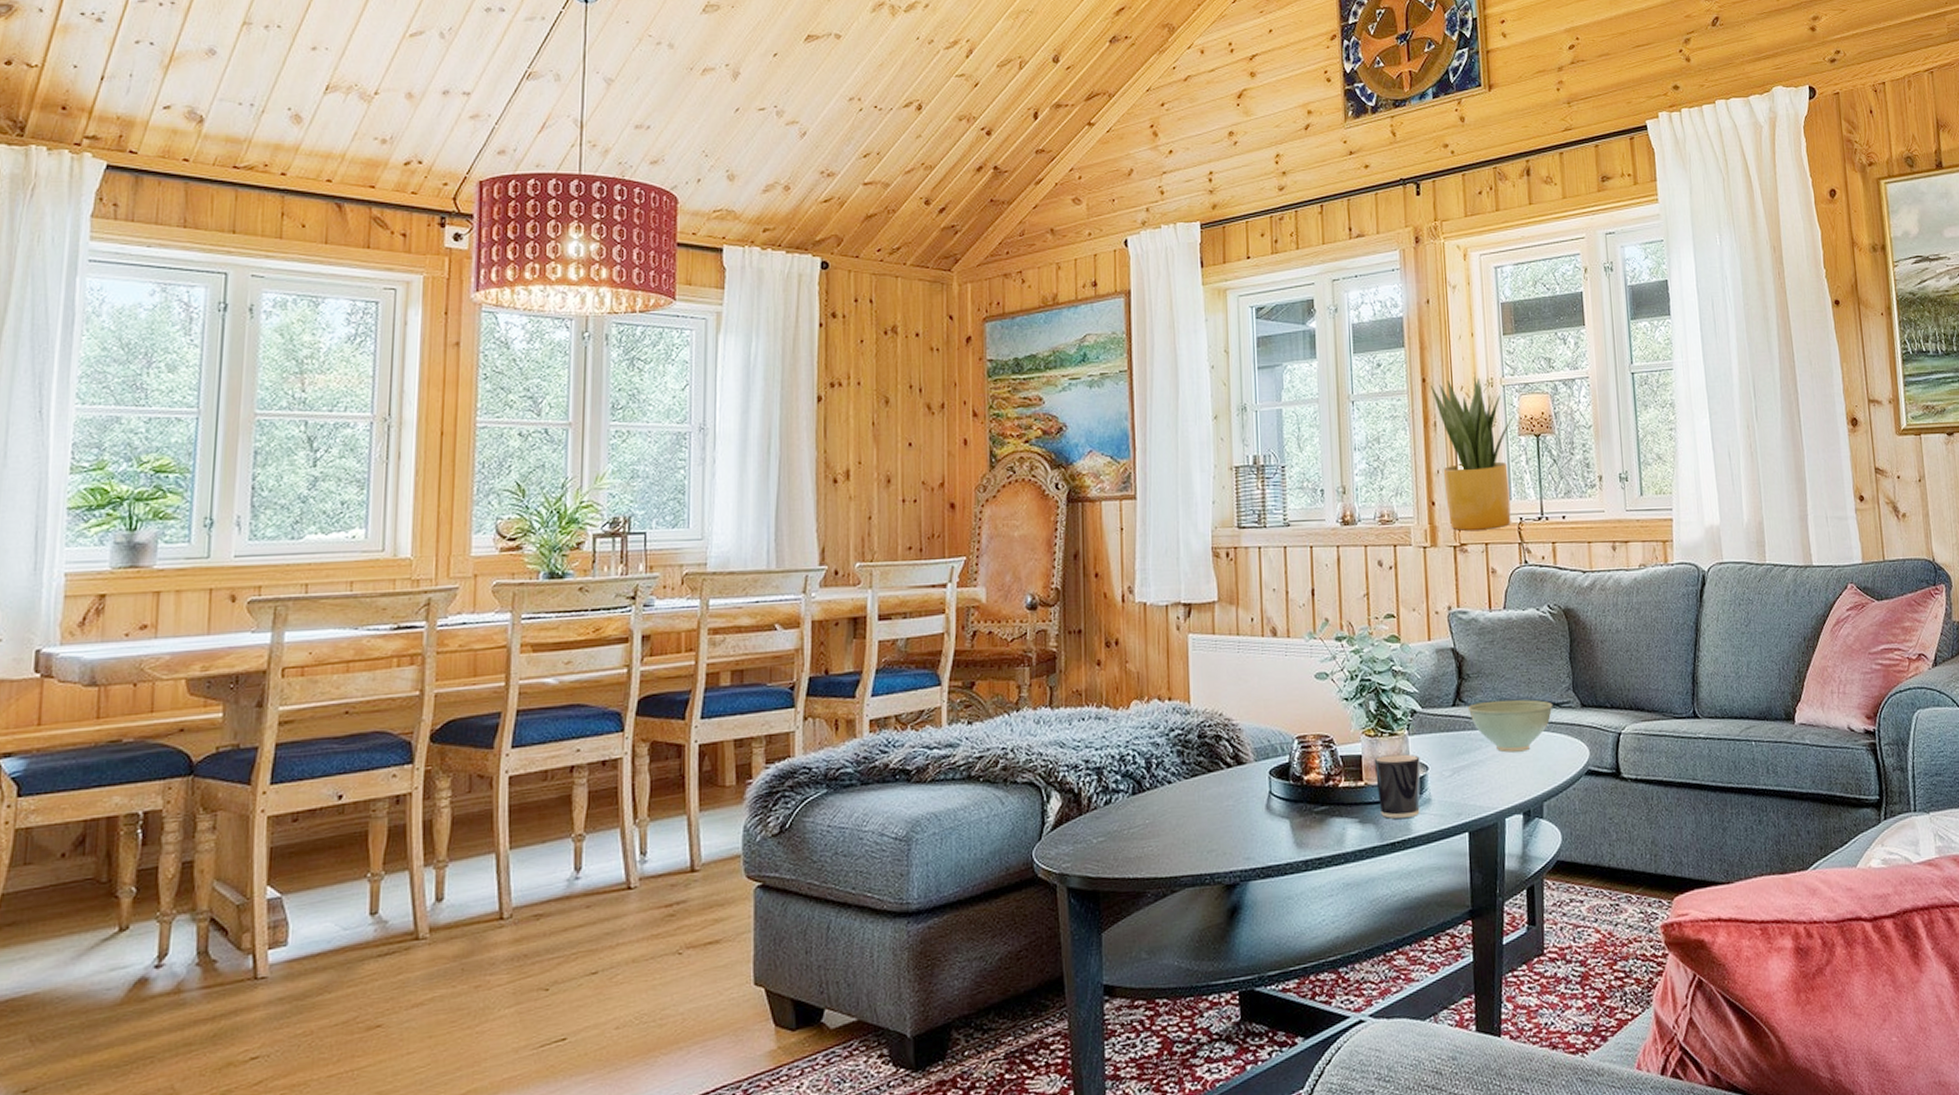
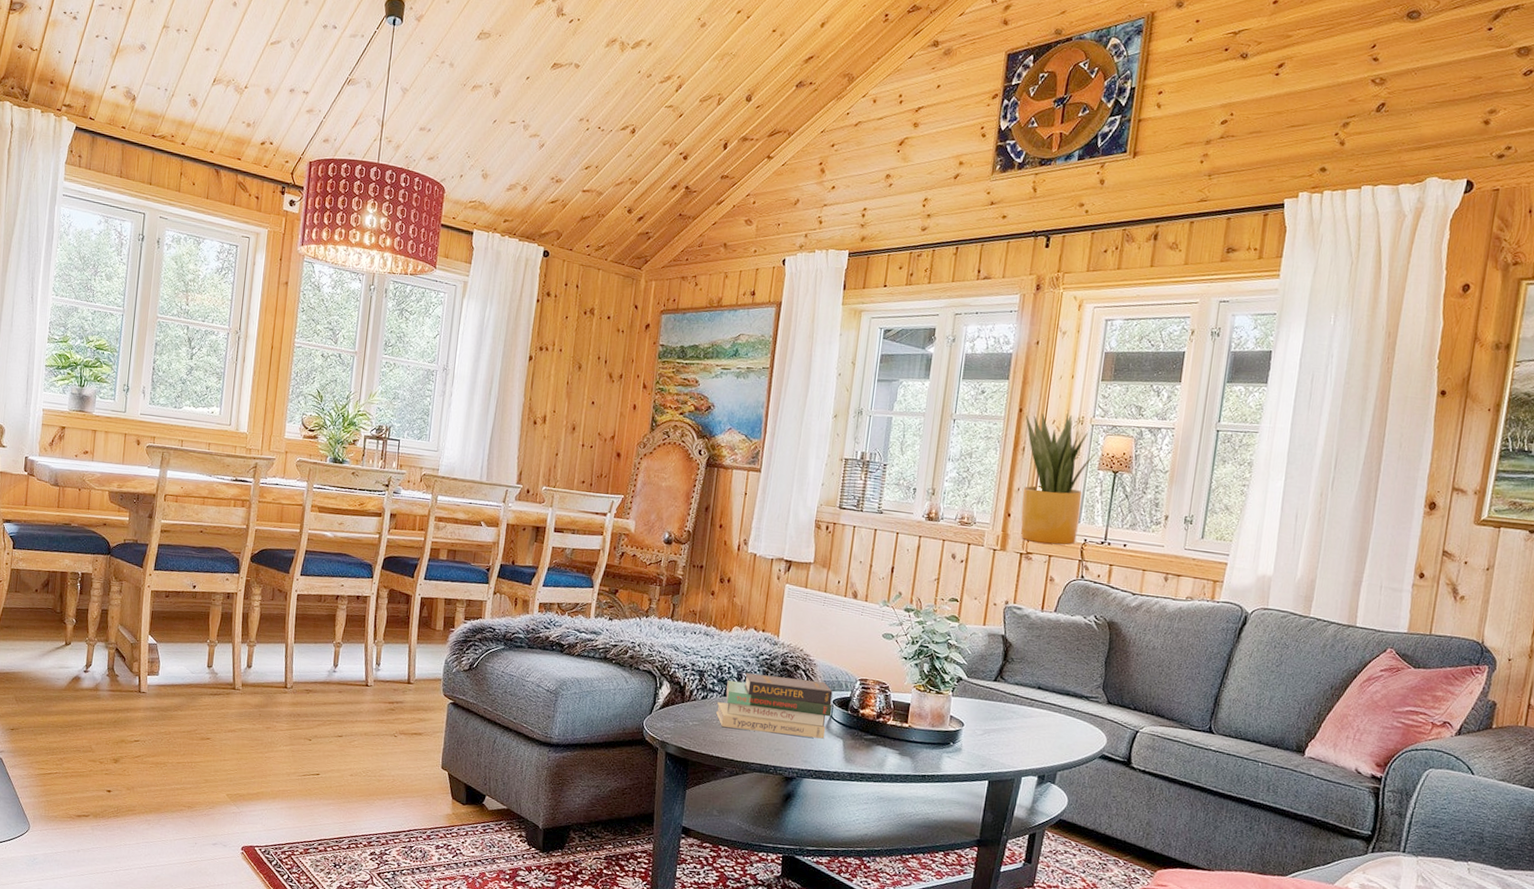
books: none [1124,749,1270,837] -> present [715,672,833,739]
mug: present [1374,754,1421,819] -> none [917,707,959,760]
bowl: present [1467,699,1553,753] -> none [1006,682,1082,729]

